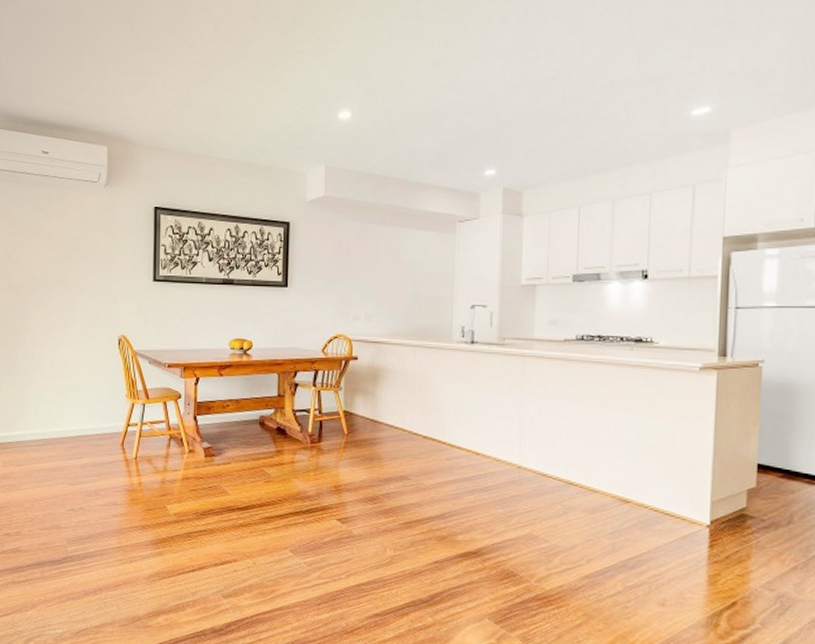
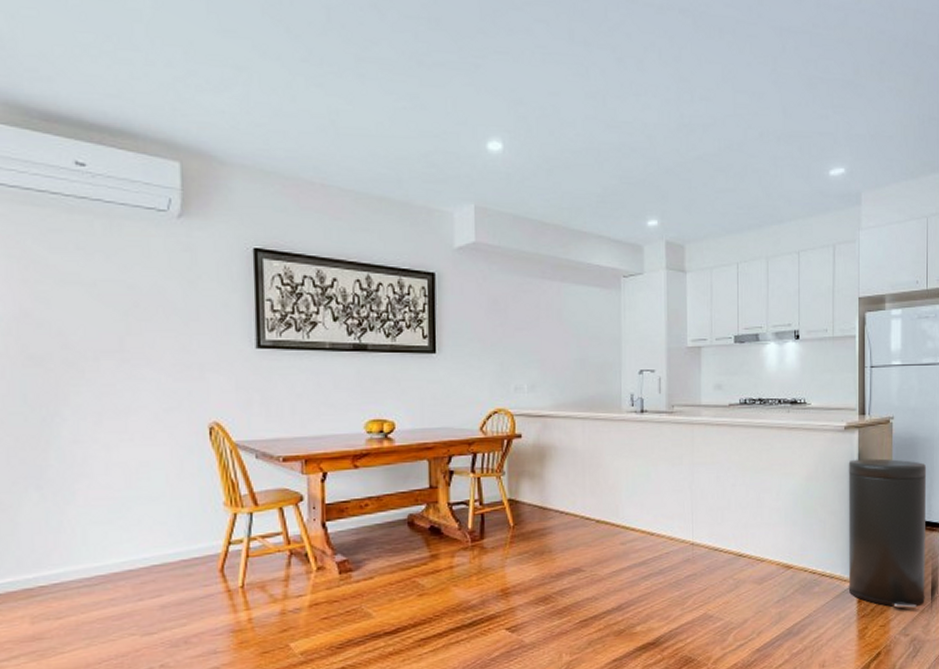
pedal bin: none [697,401,807,564] -> present [848,458,927,609]

